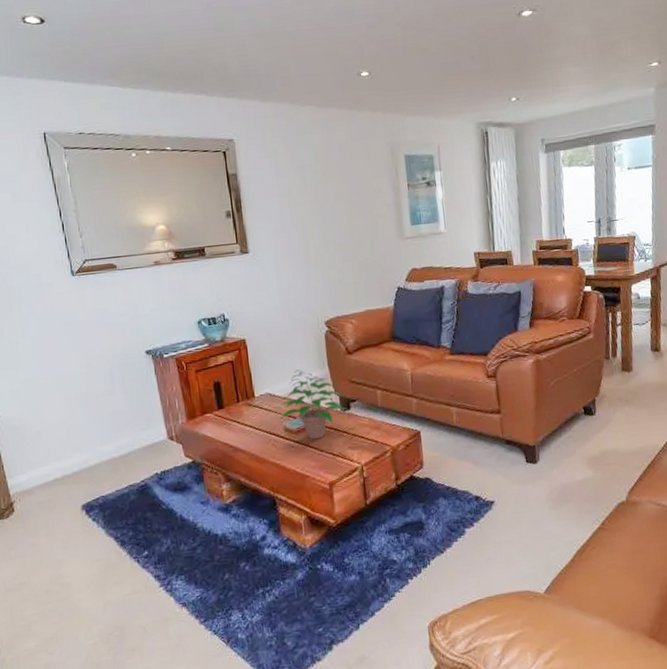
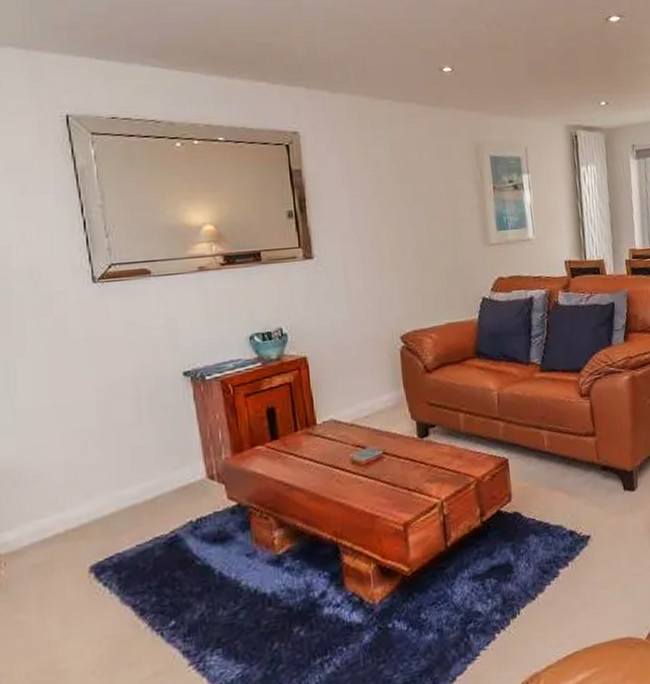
potted plant: present [280,370,348,440] -> none [347,391,426,473]

